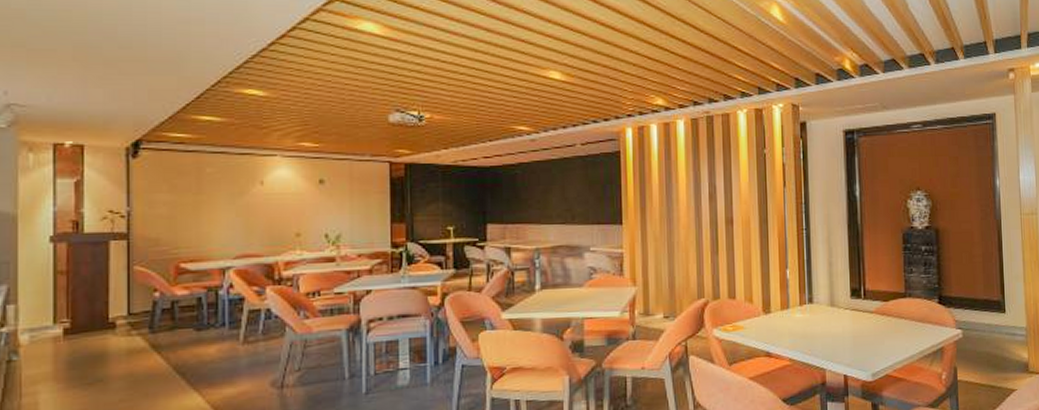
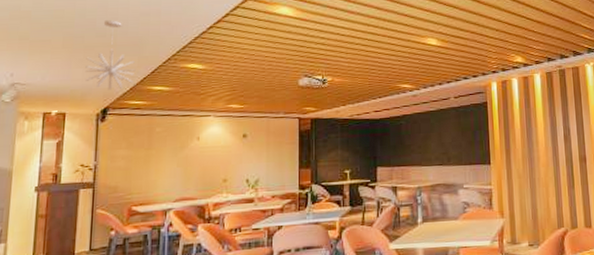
pendant light: none [106,27,175,118] -> present [85,20,136,90]

